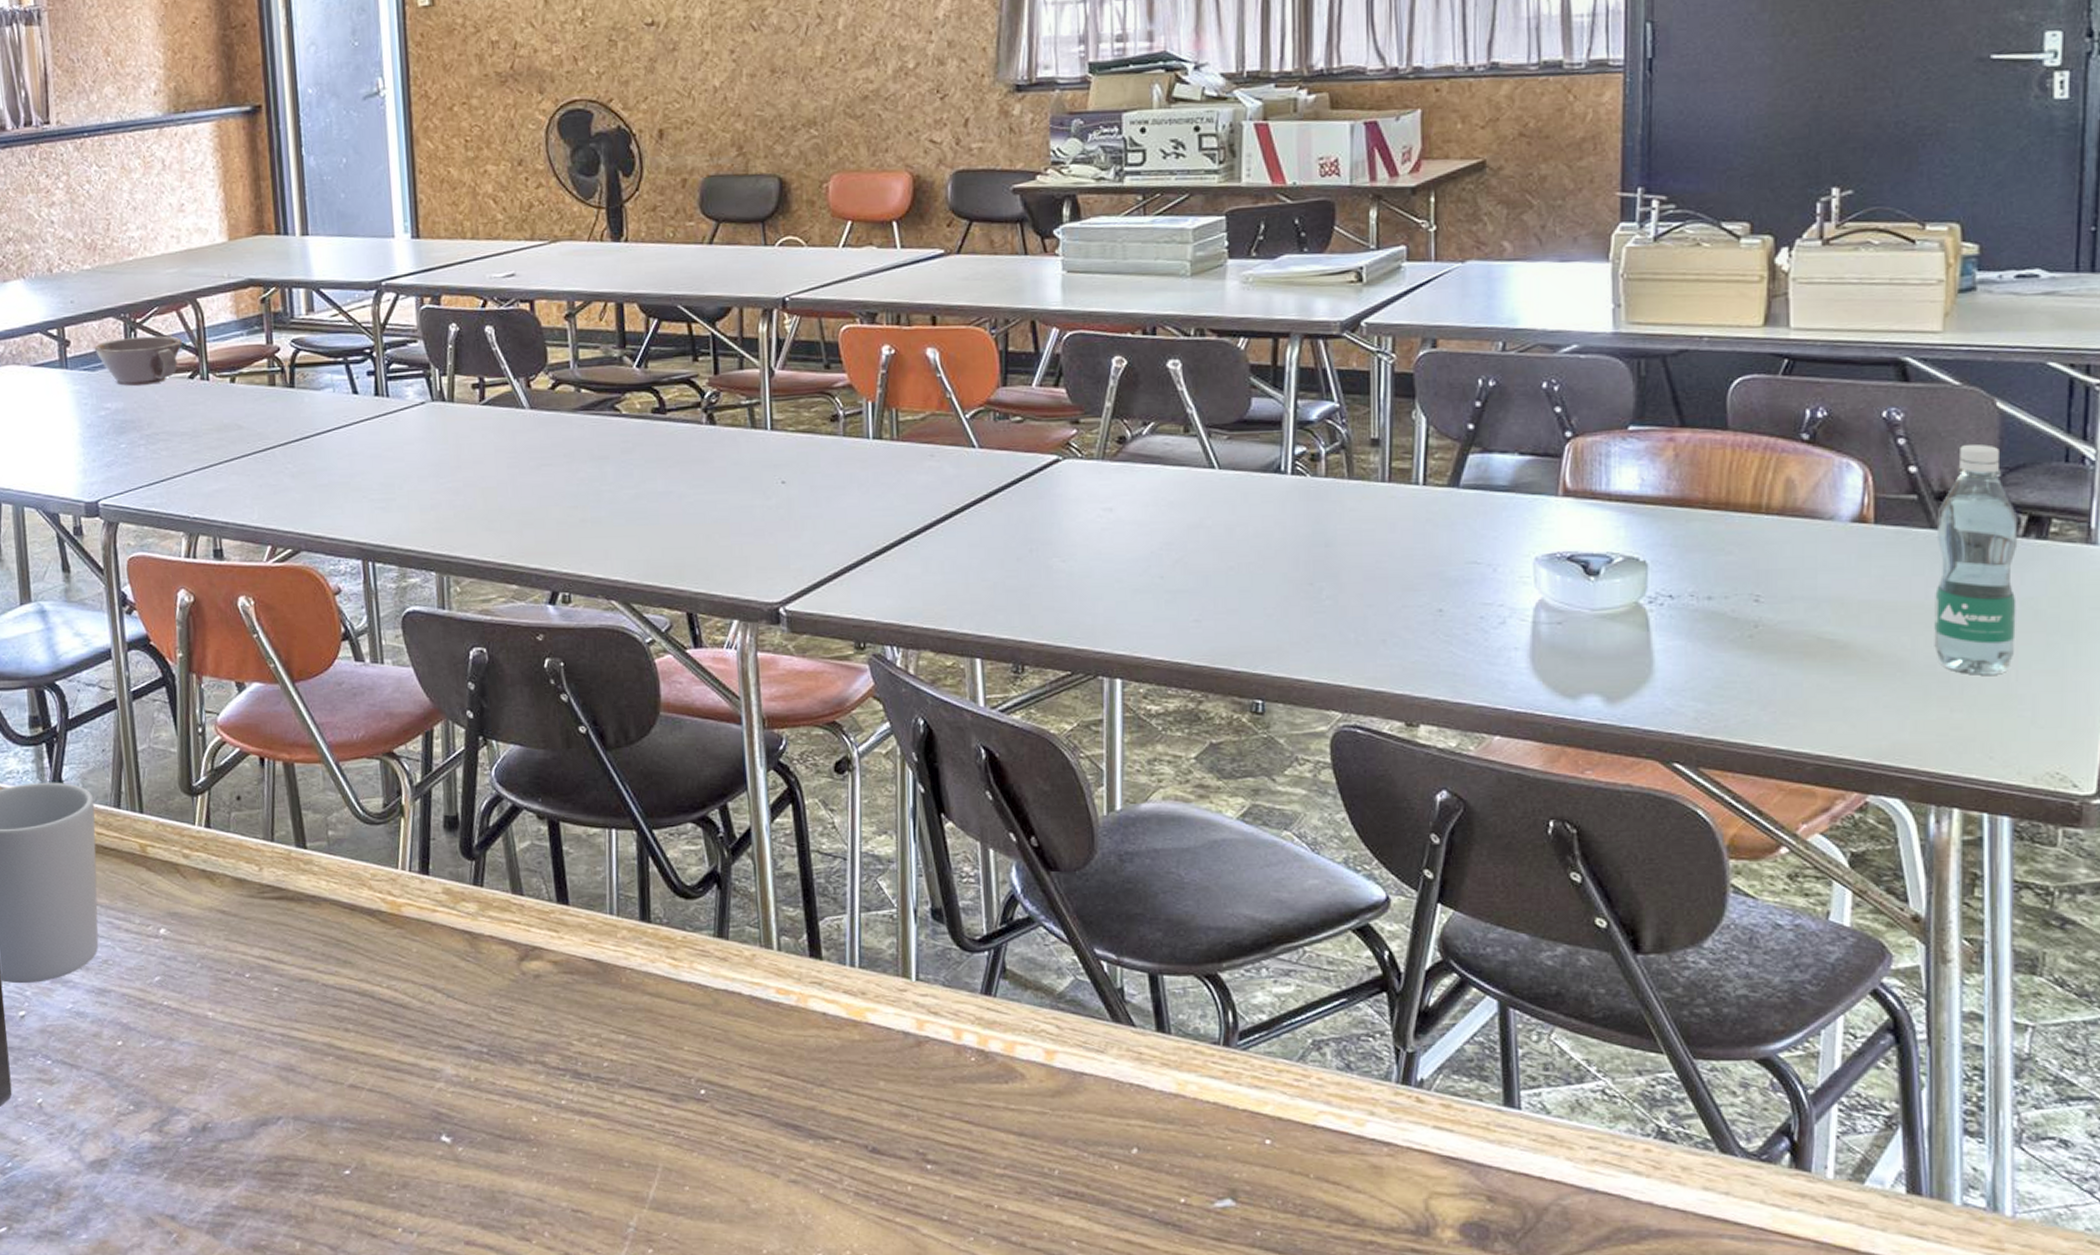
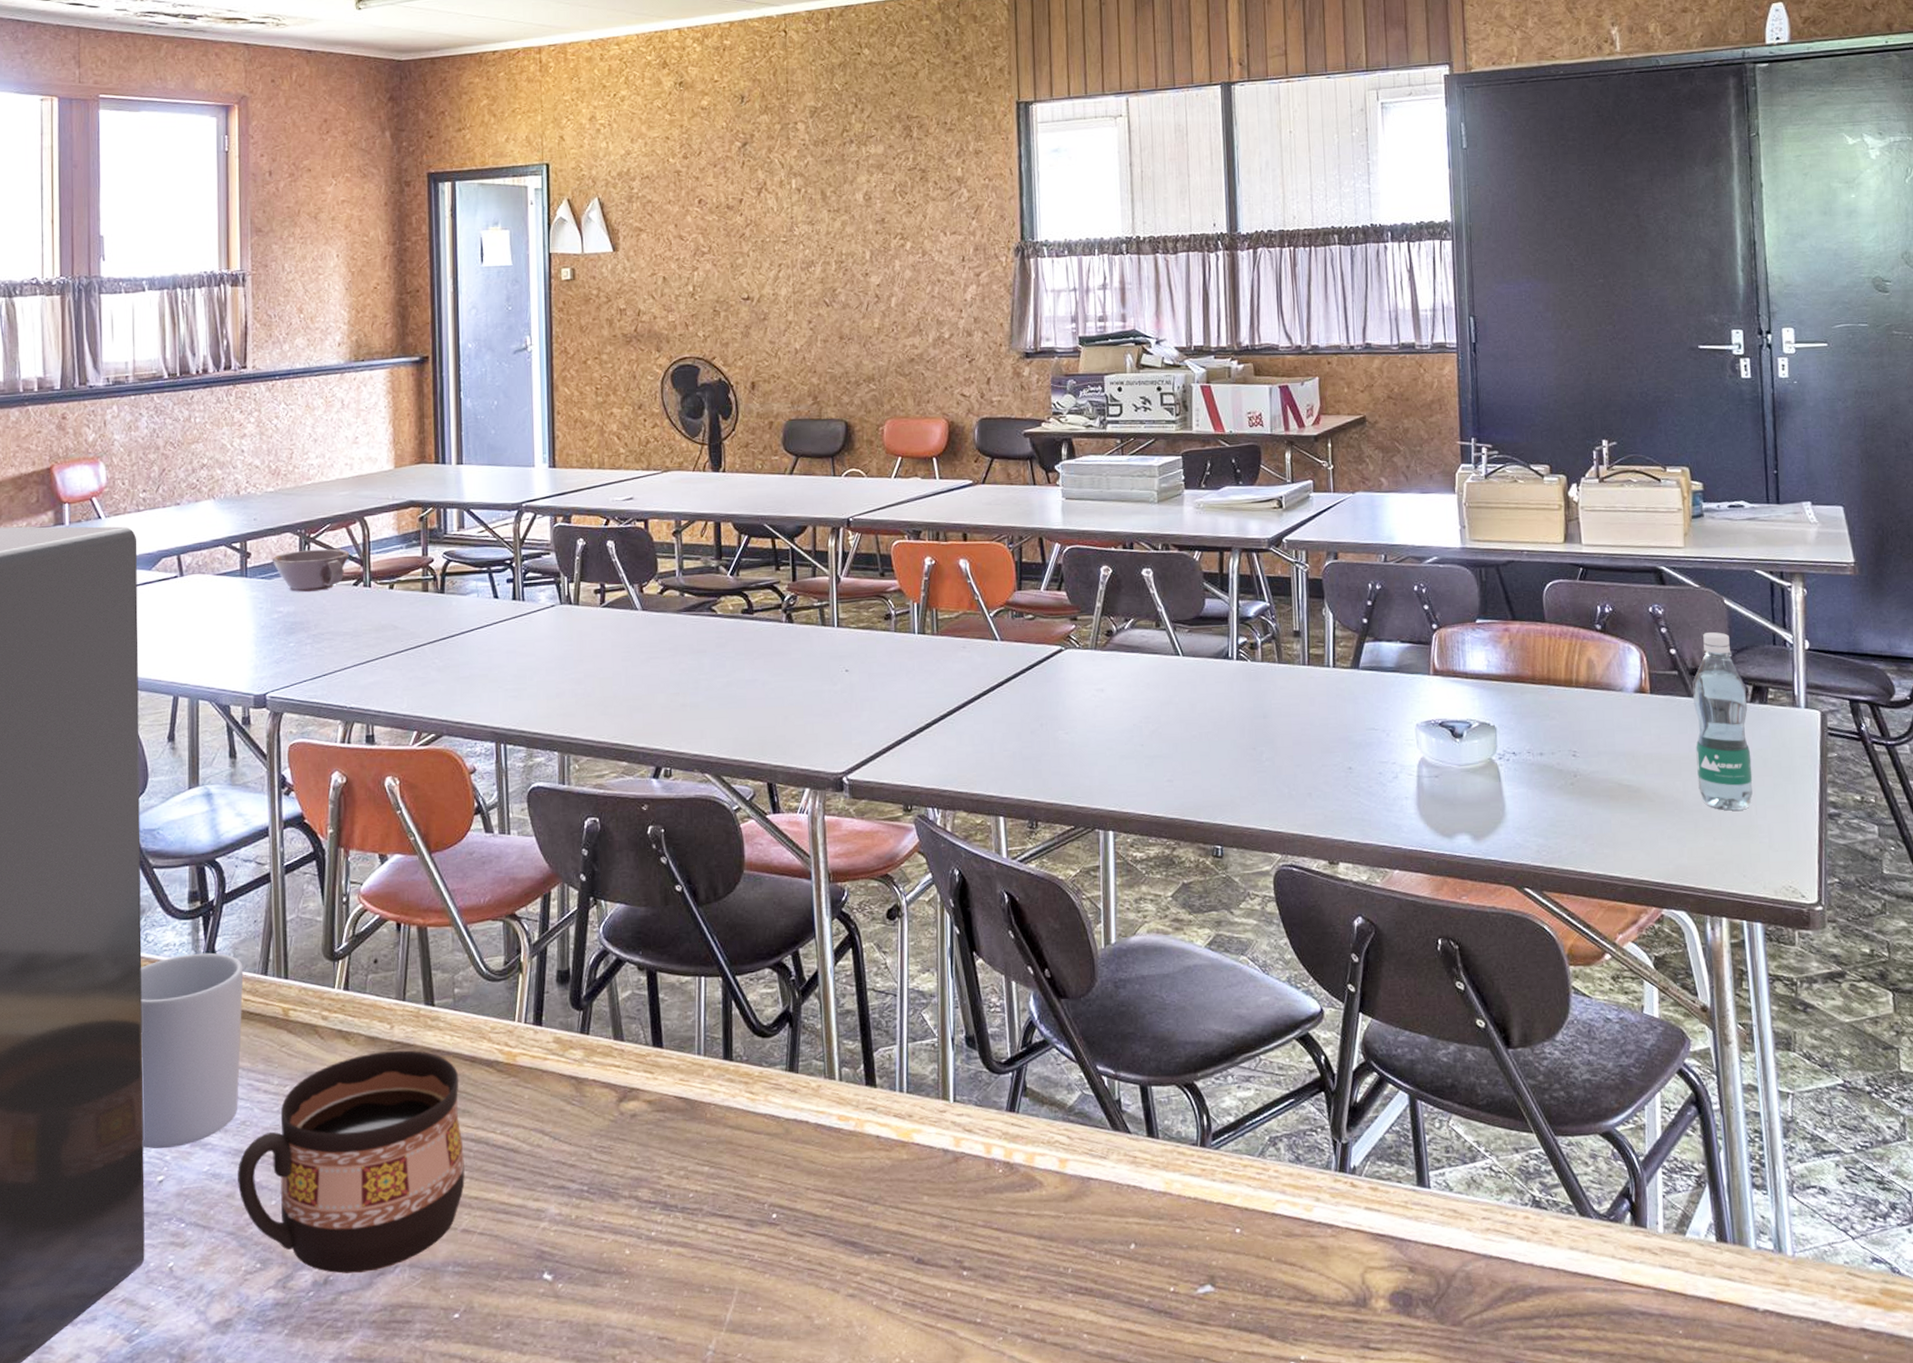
cup: none [102,894,350,1122] -> present [238,1050,465,1274]

